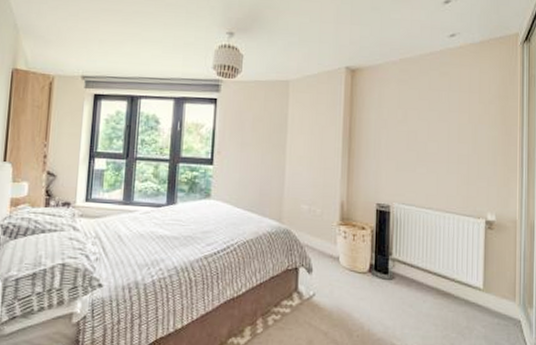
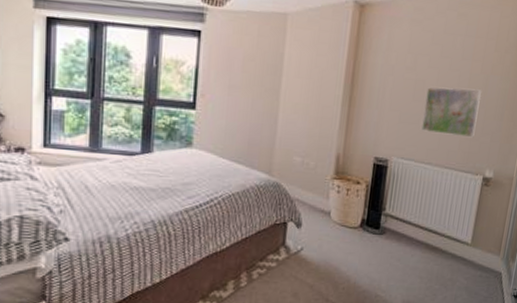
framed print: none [418,136,473,183] -> present [421,87,482,138]

